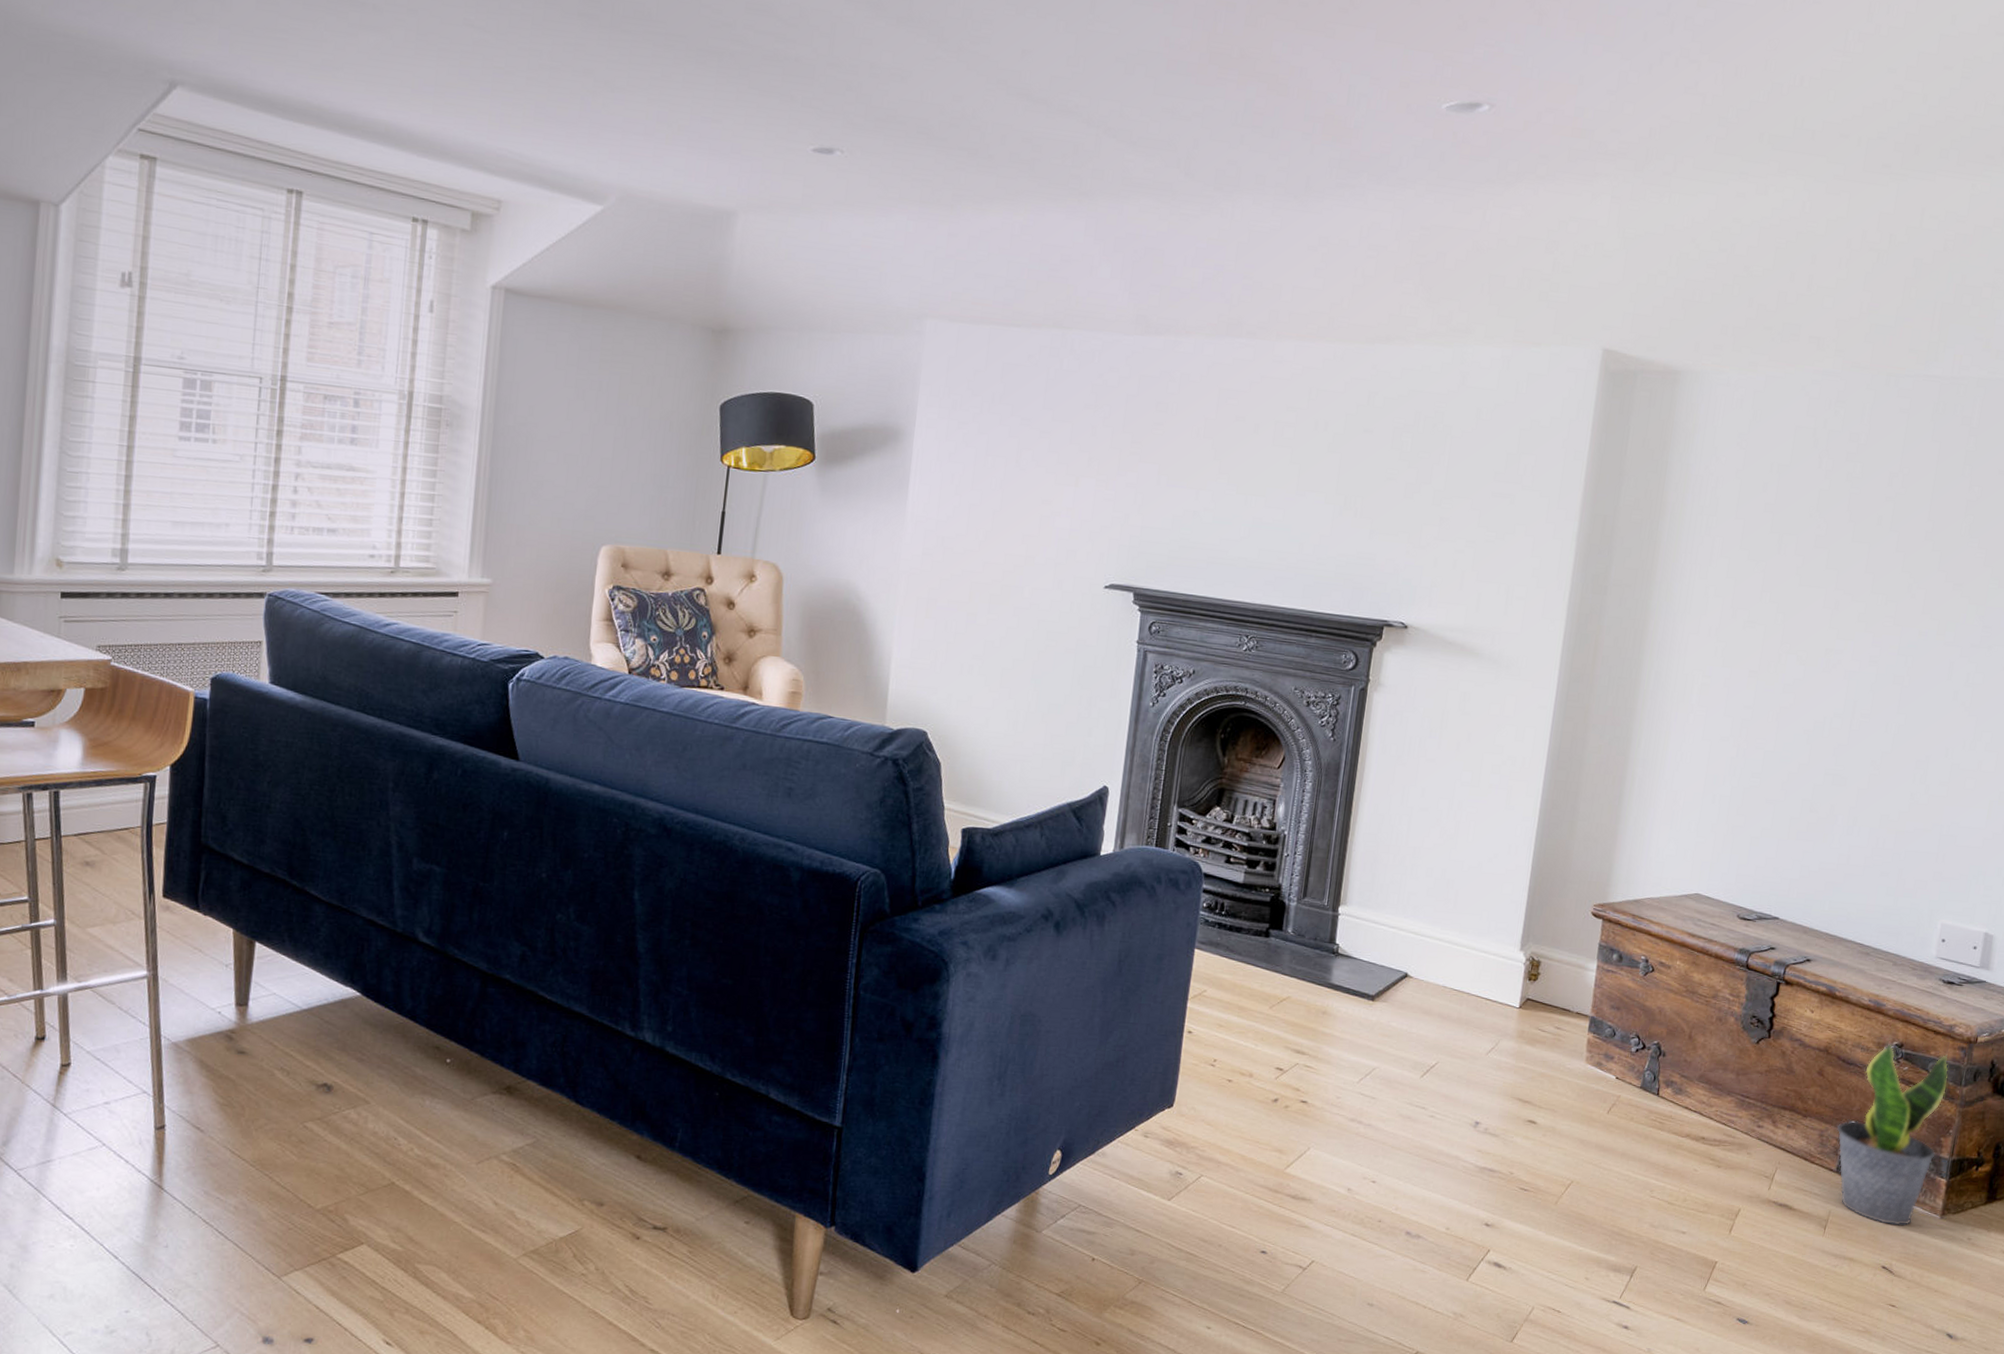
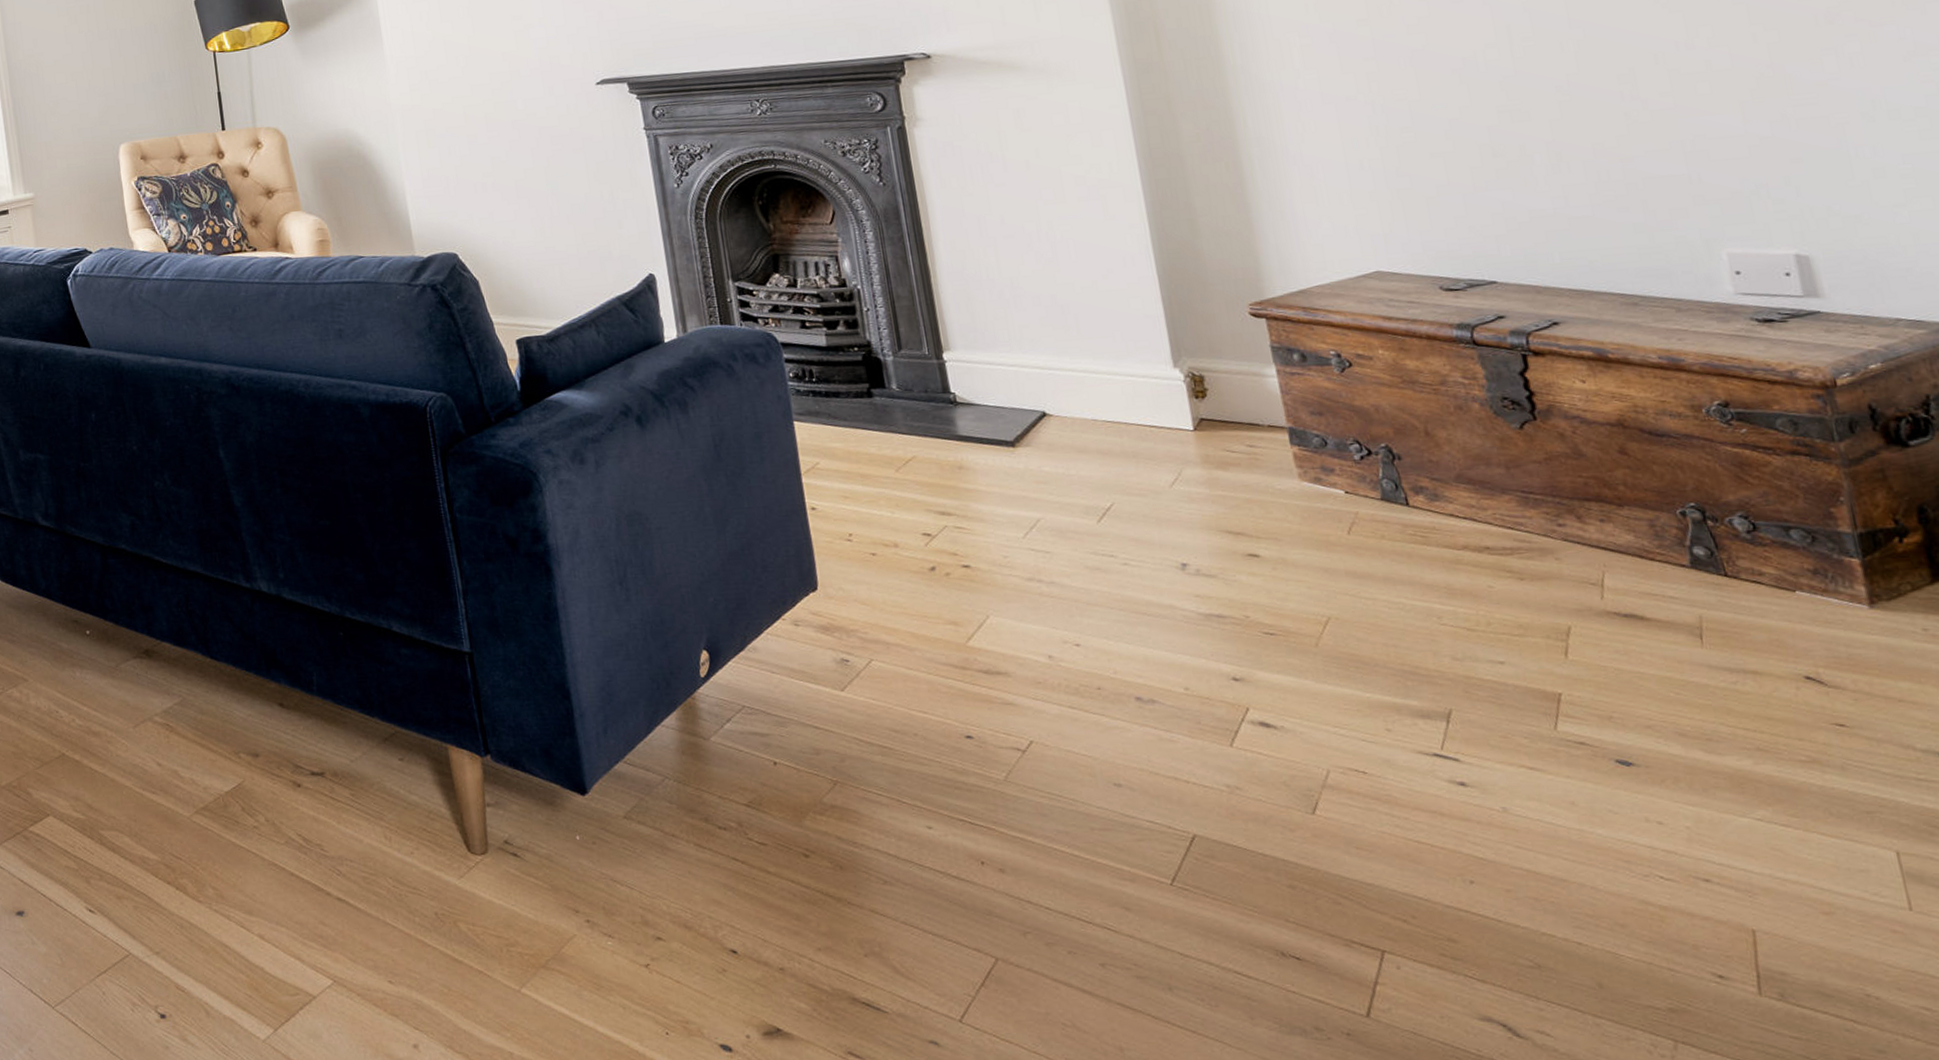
potted plant: present [1836,1044,1948,1226] -> none [1671,404,1831,624]

